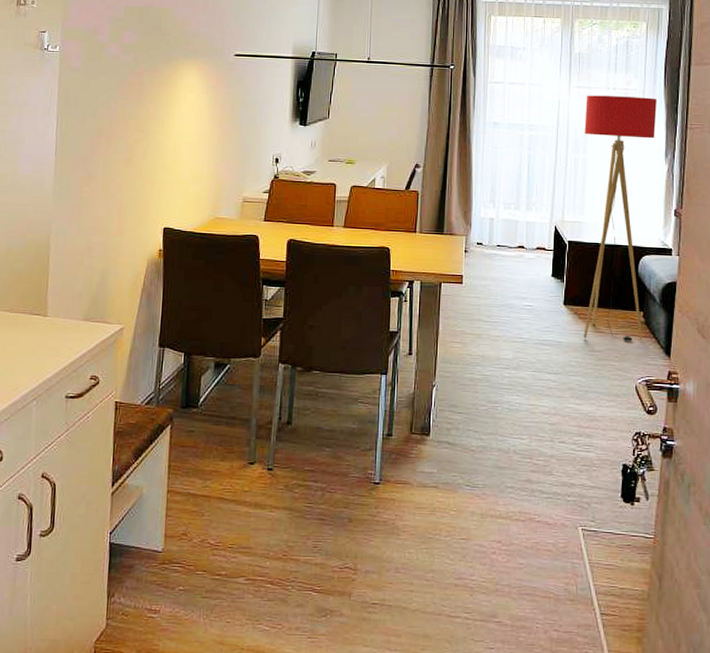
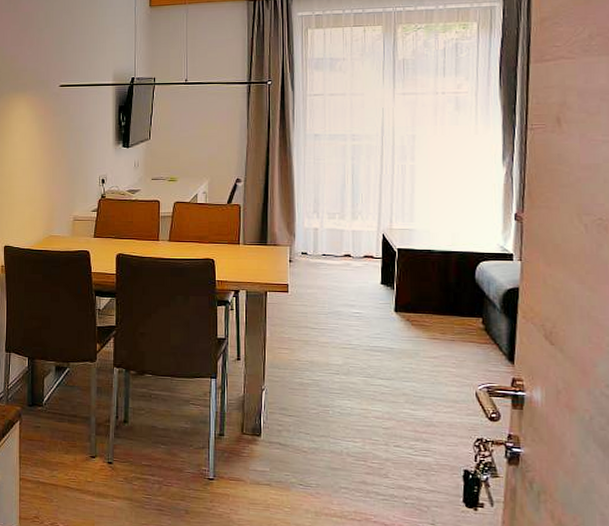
floor lamp: present [584,95,657,341] -> none [411,99,492,348]

